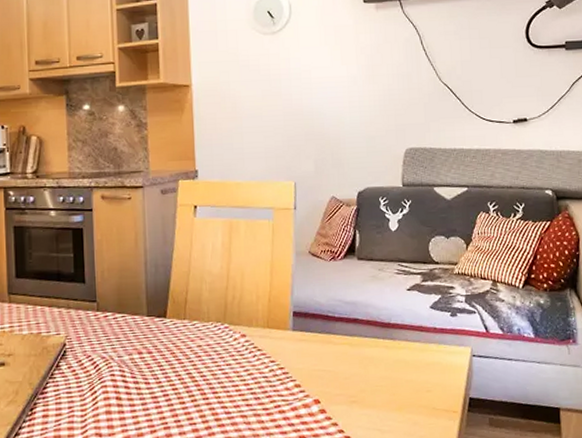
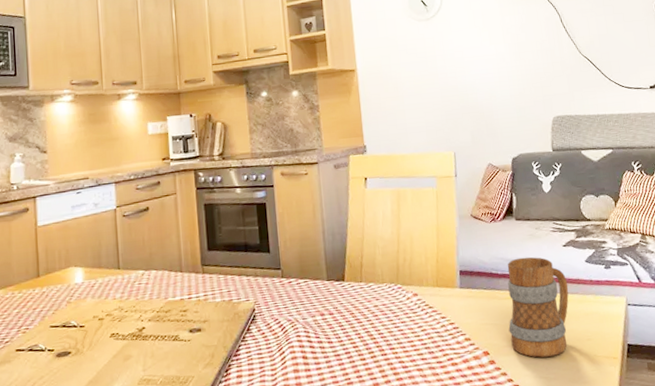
mug: none [342,300,410,408] -> present [507,257,569,358]

